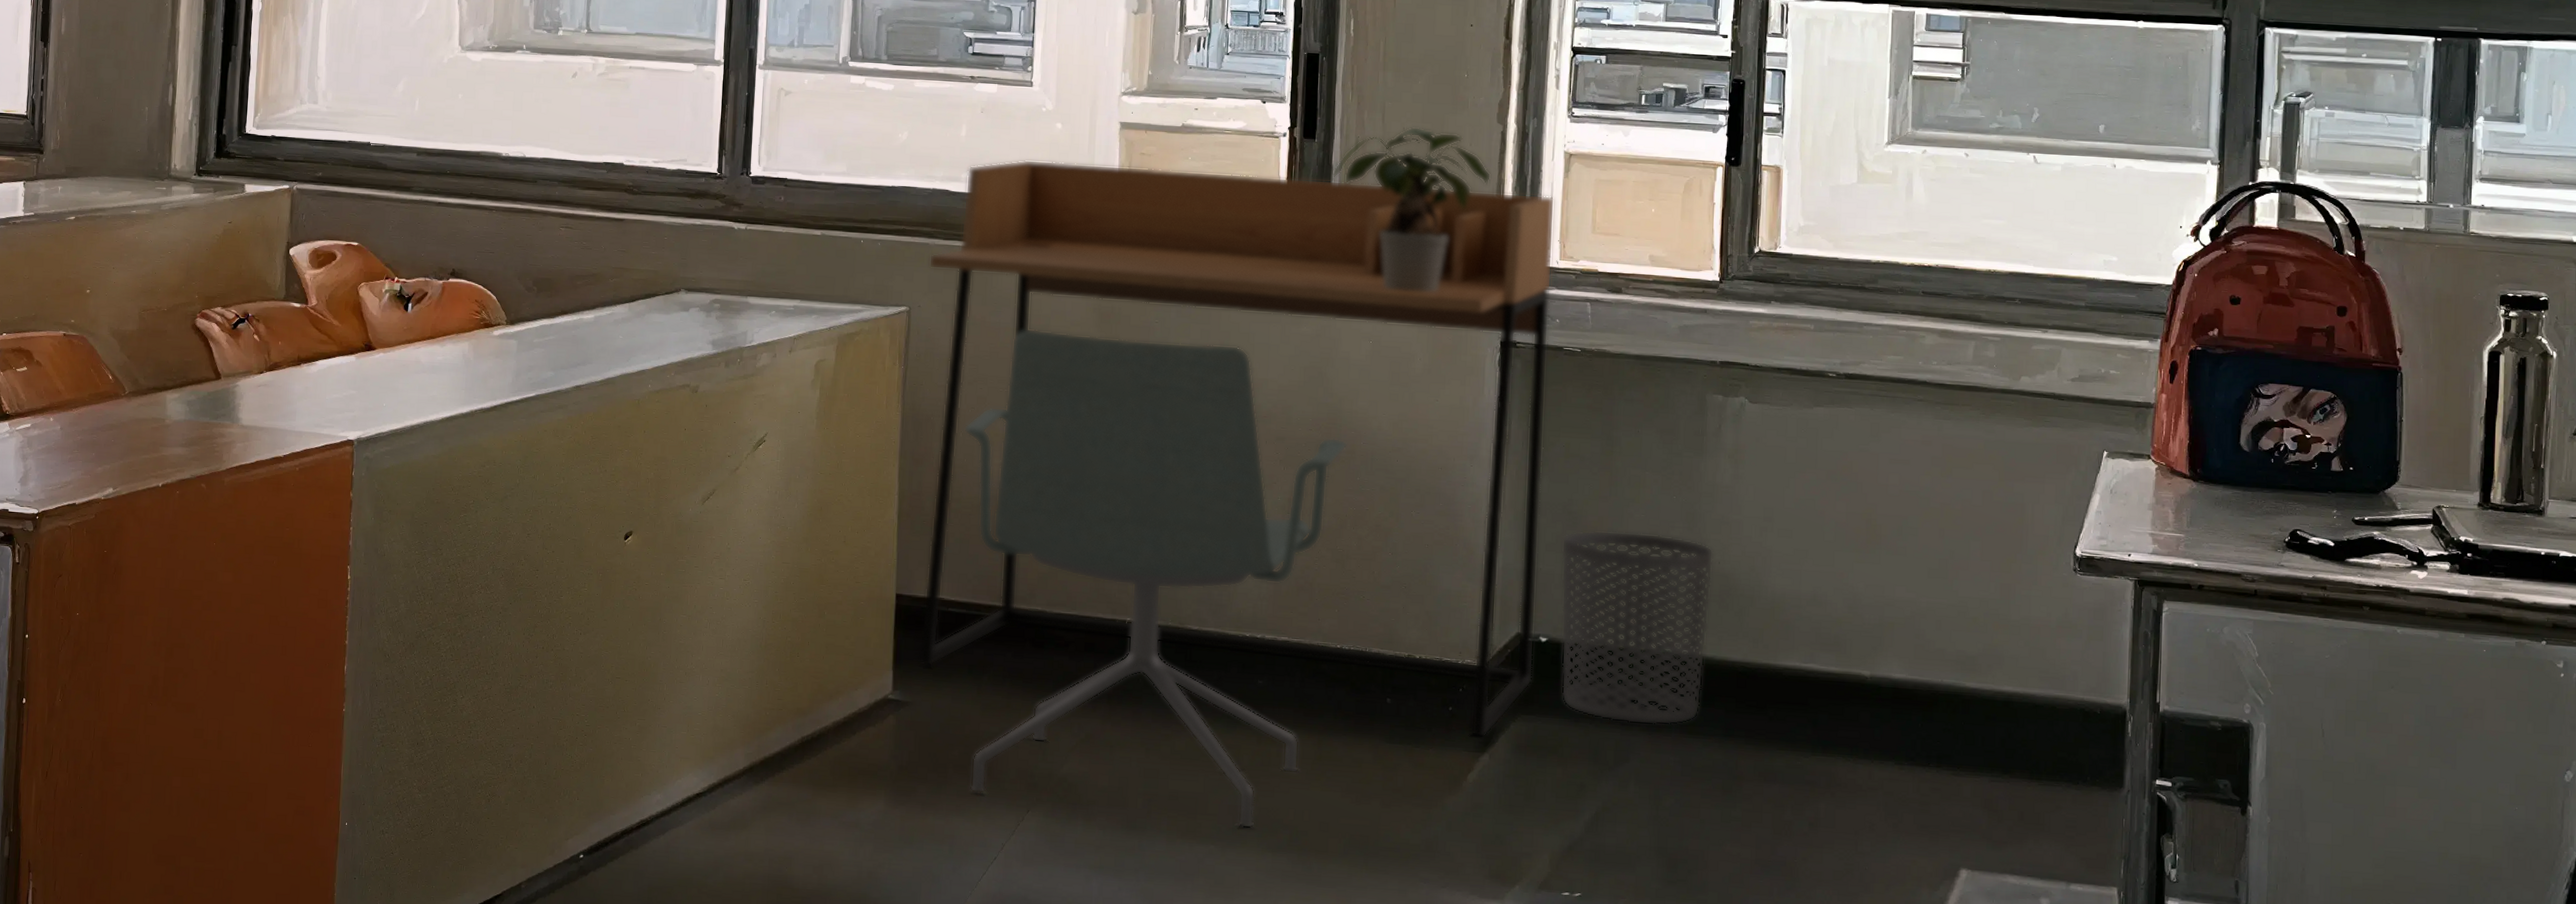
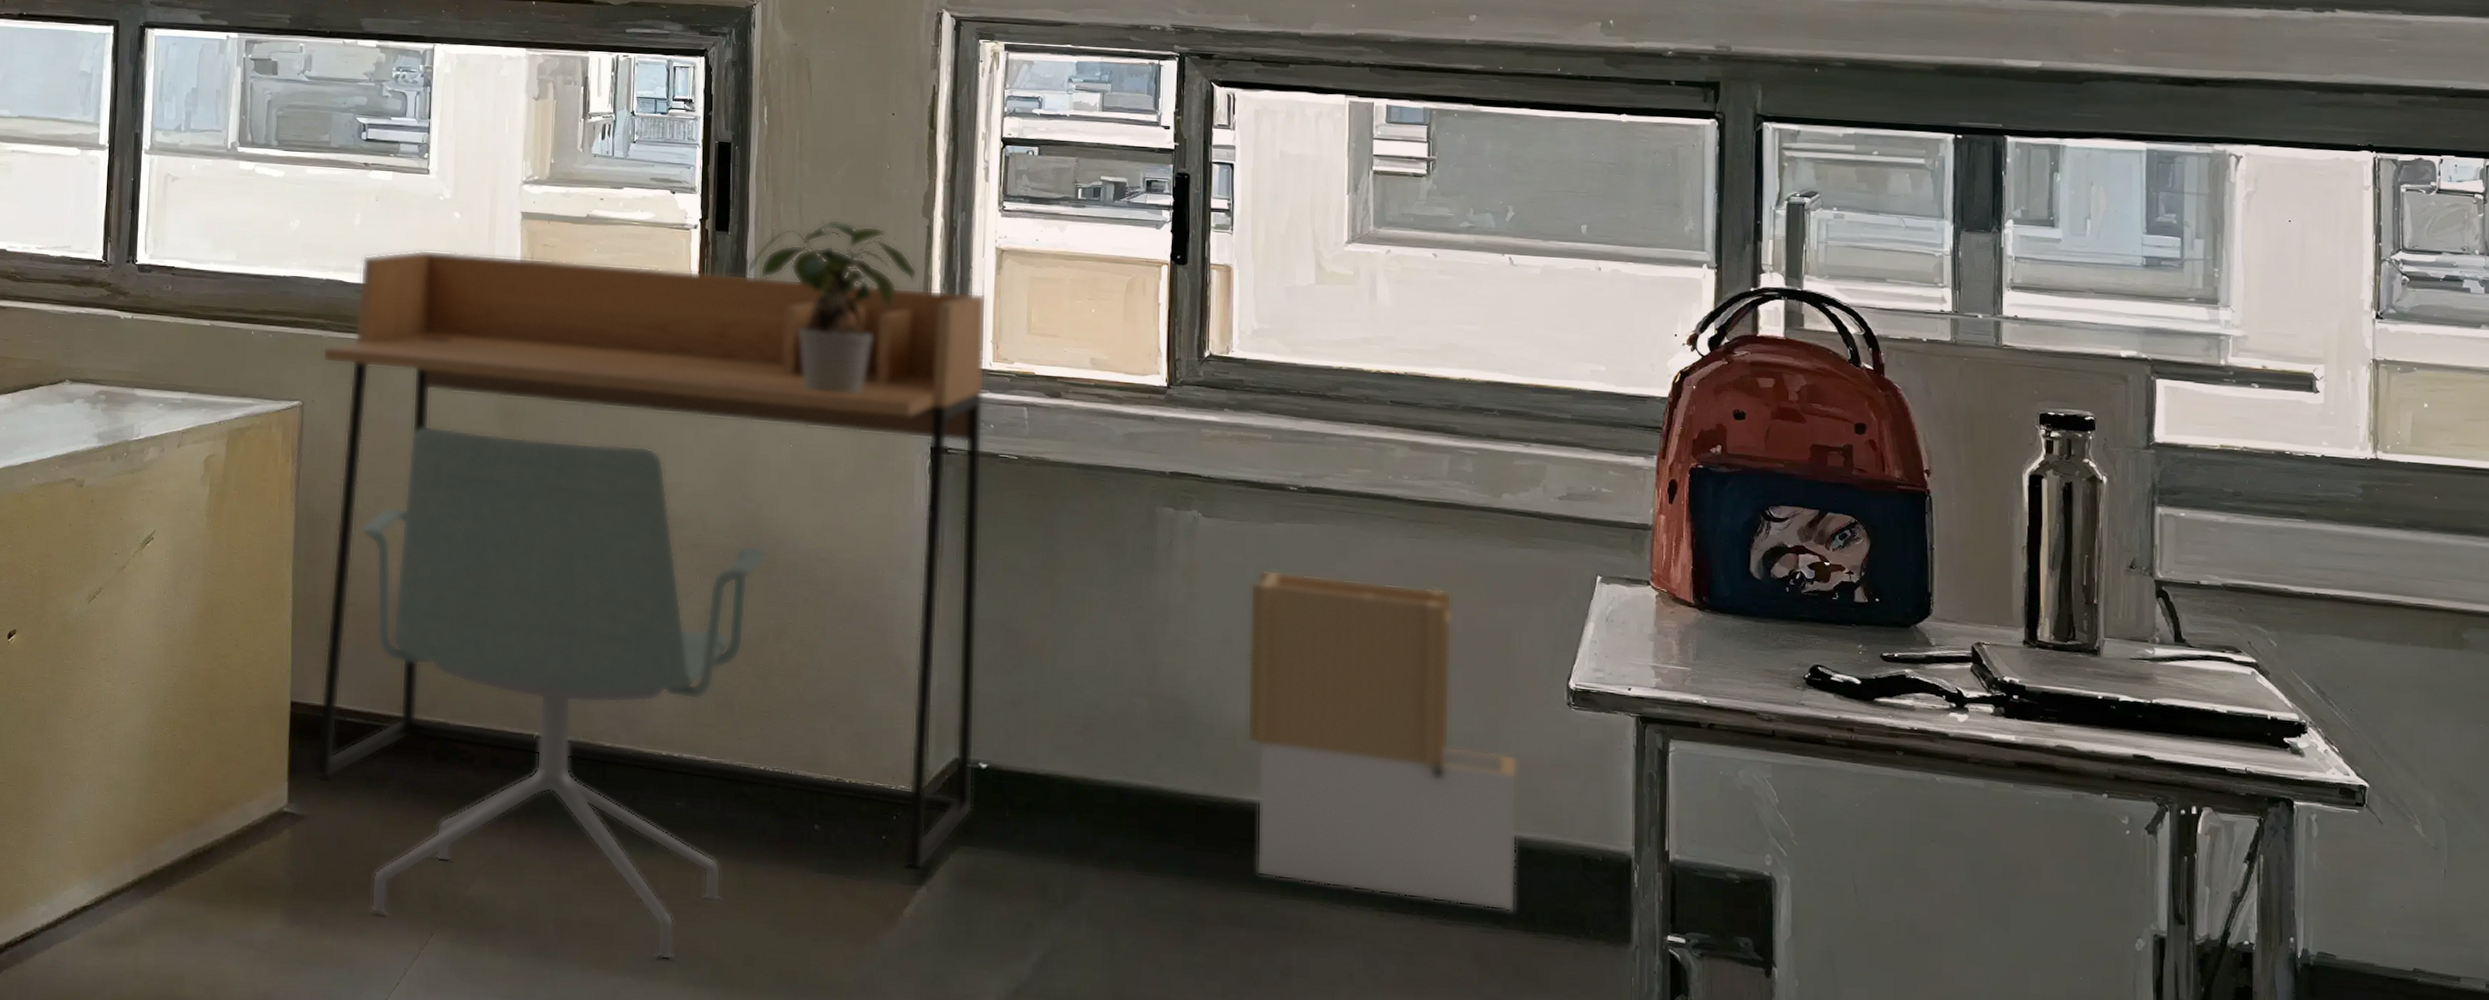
waste bin: present [1561,530,1714,726] -> none [1001,649,1167,862]
kitchen cabinet: none [1784,451,2028,763] -> present [1246,569,1518,913]

